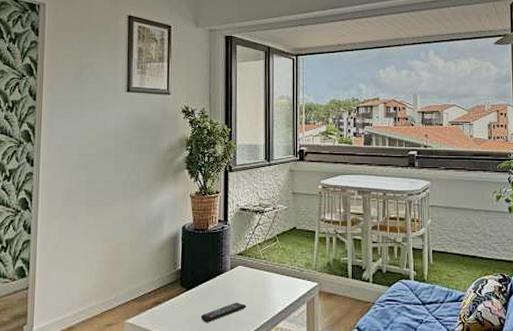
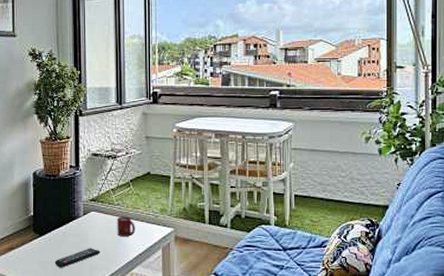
cup: none [263,270,281,291] -> present [117,216,135,237]

